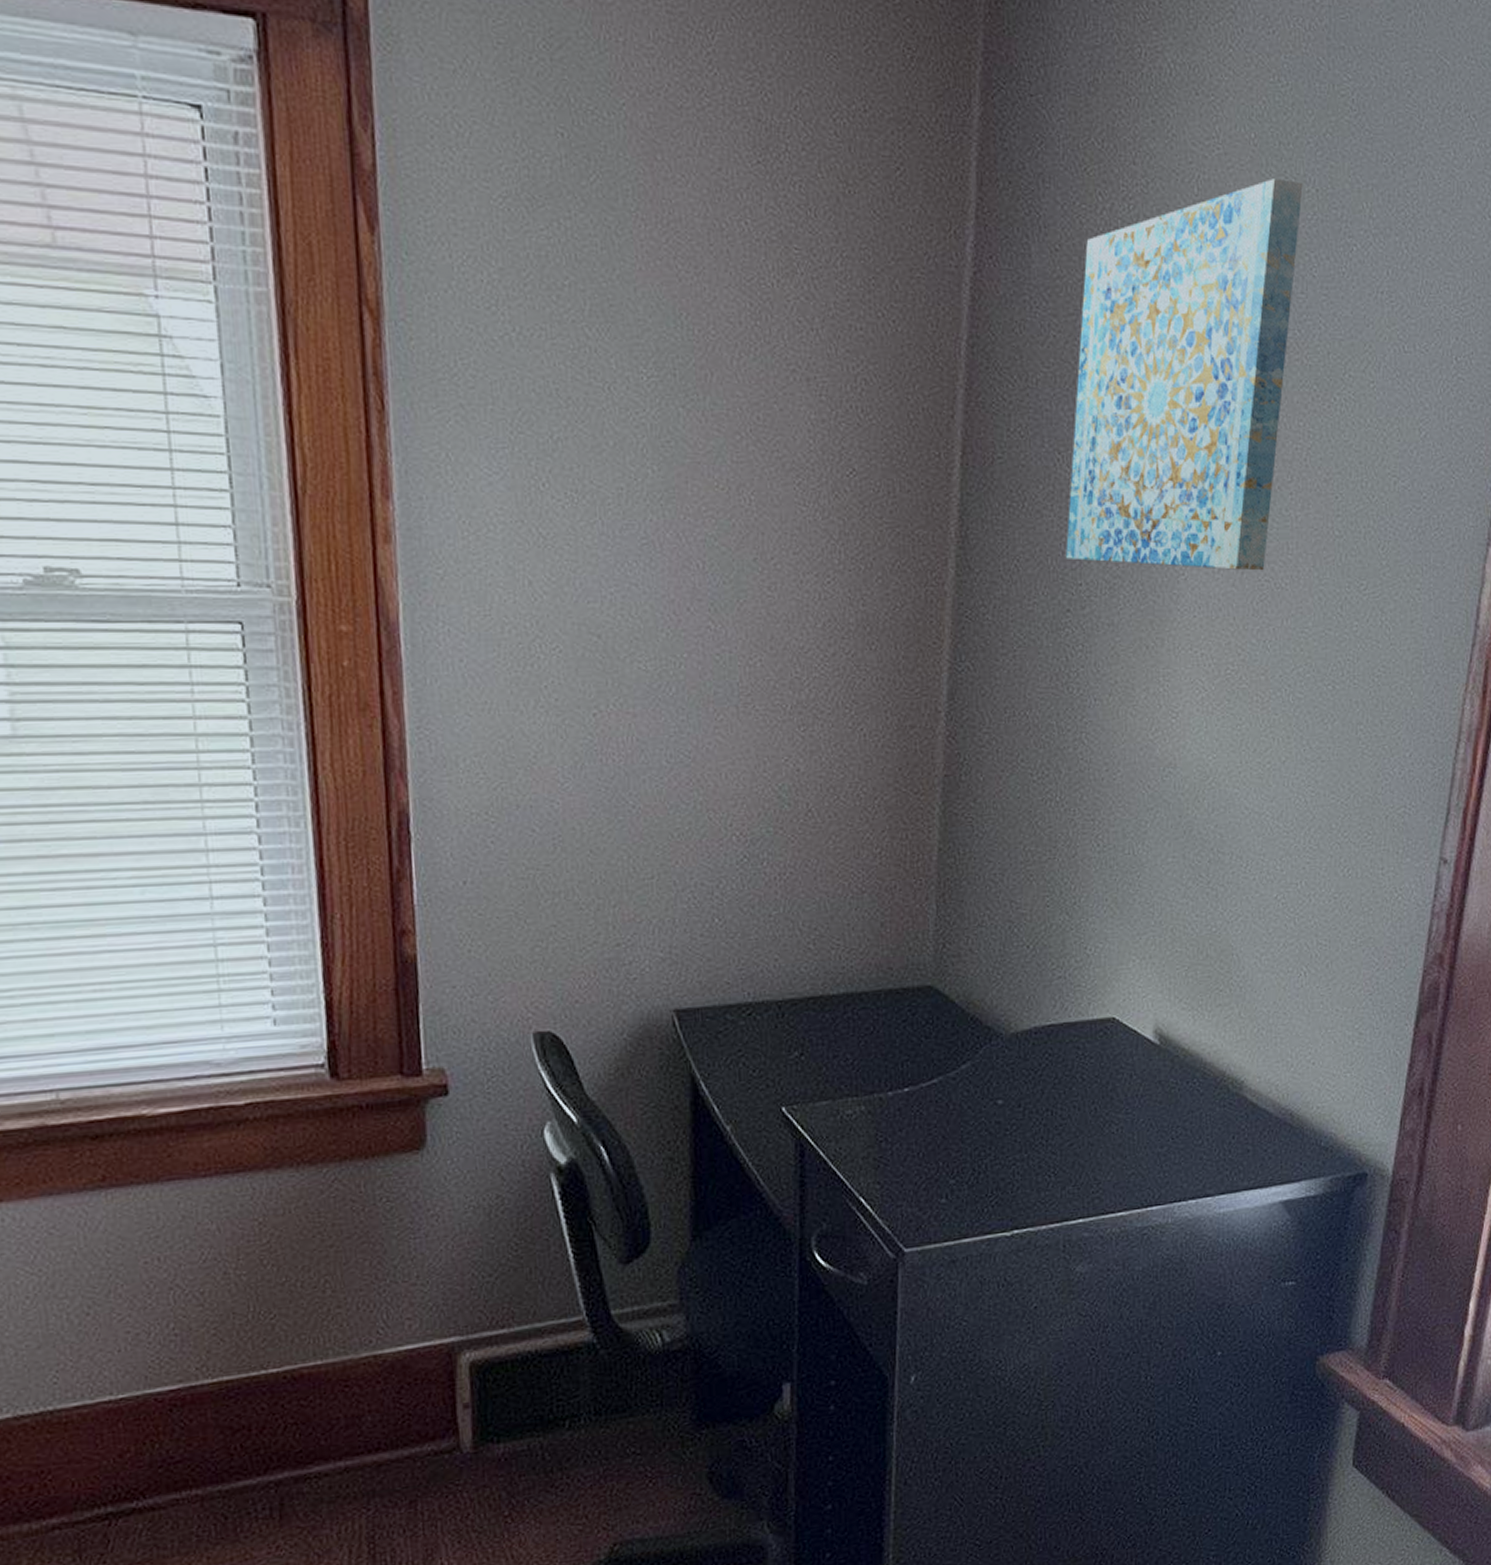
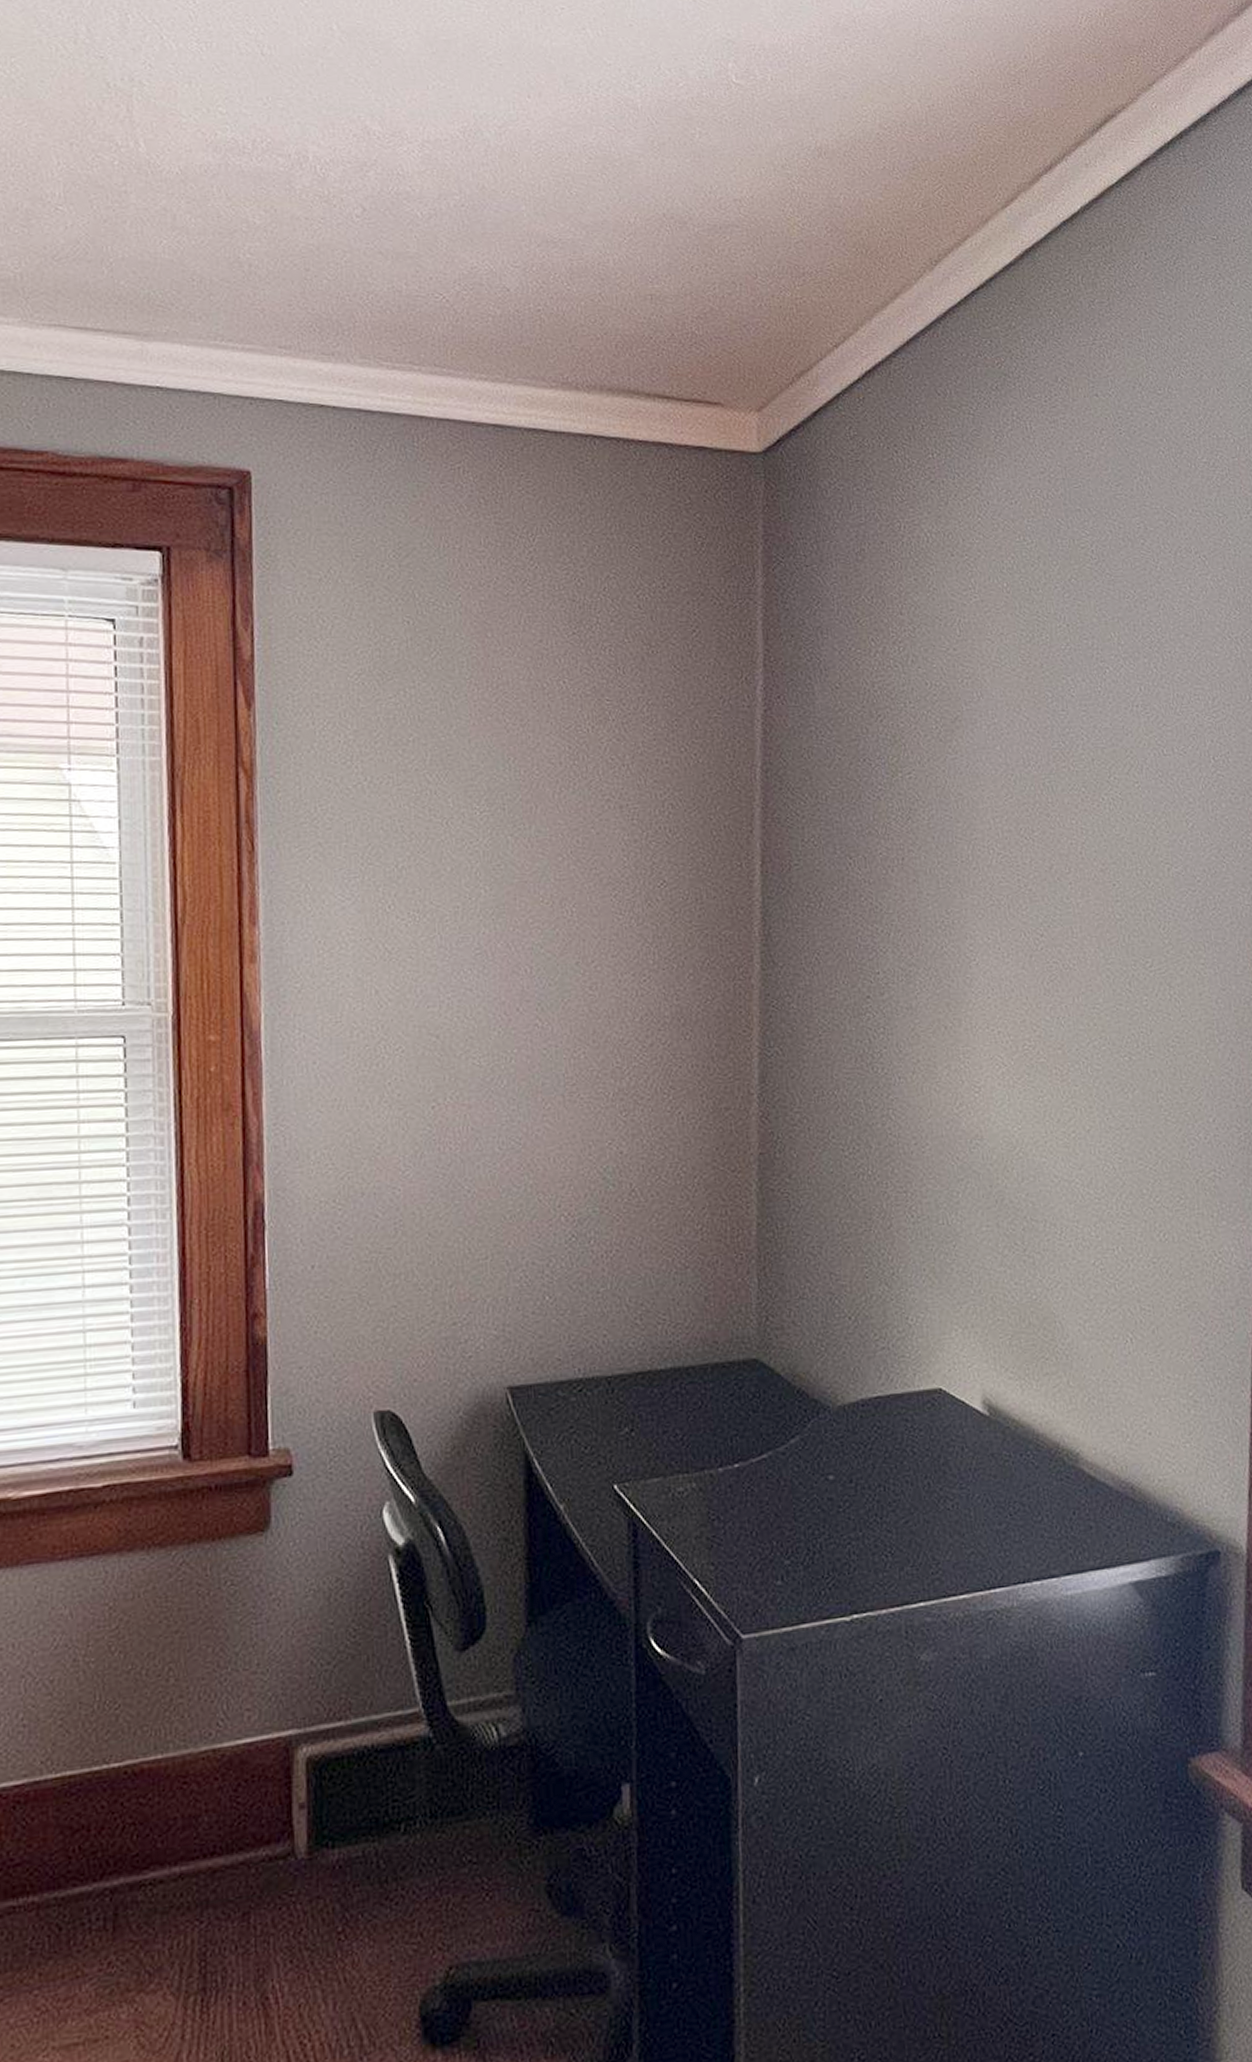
wall art: present [1066,178,1303,571] -> none [862,618,1055,954]

